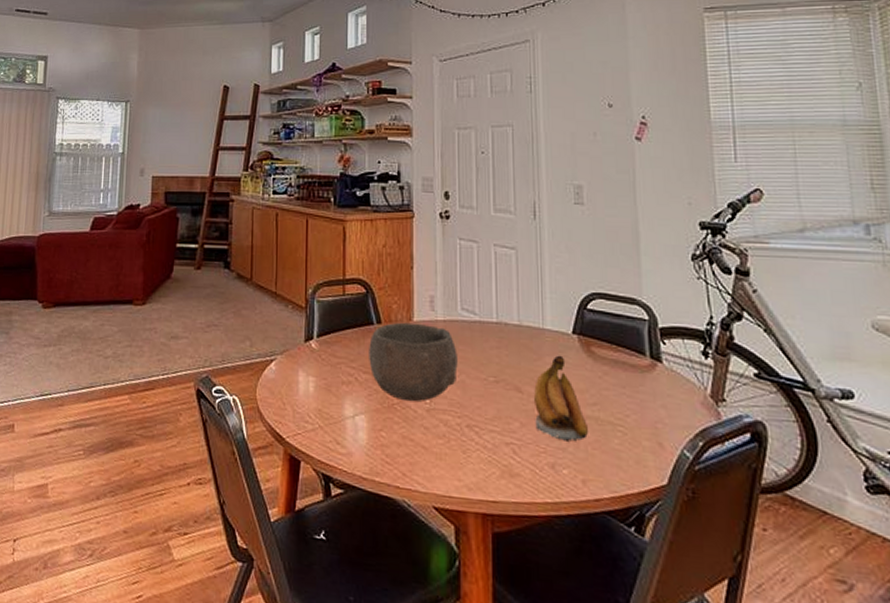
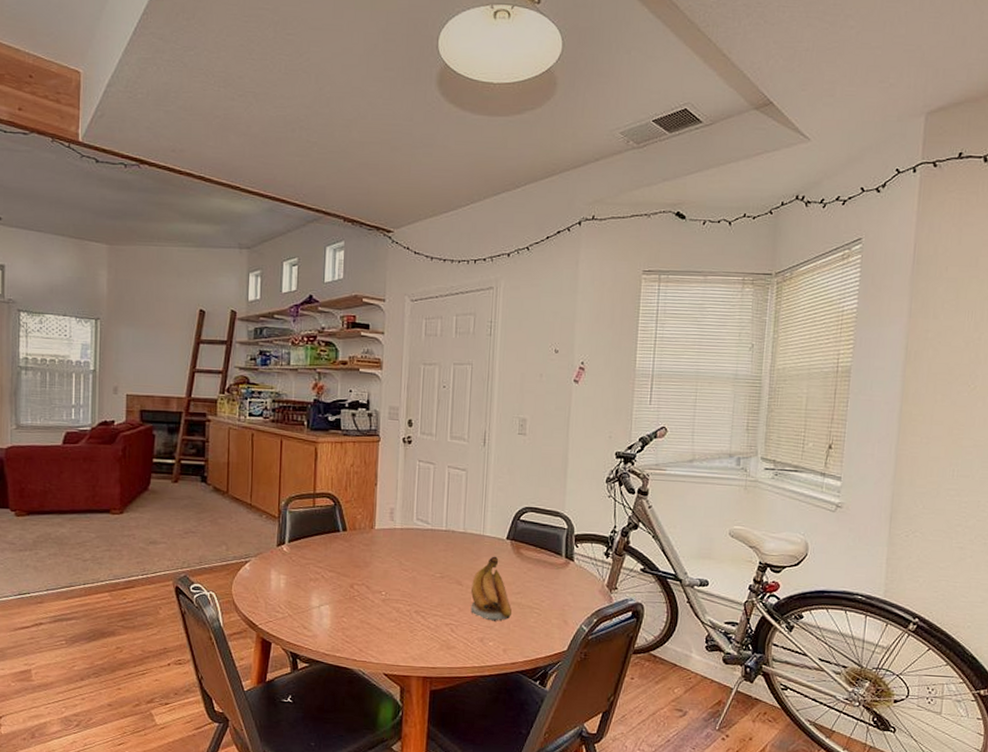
bowl: present [369,322,458,402] -> none [334,530,411,594]

